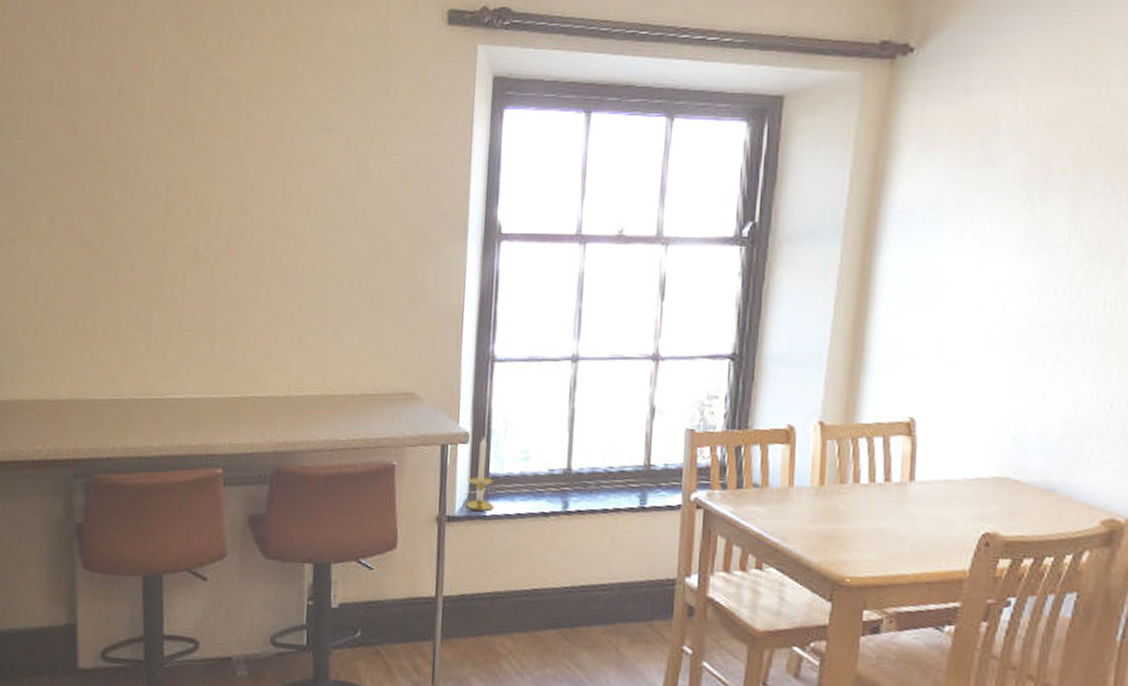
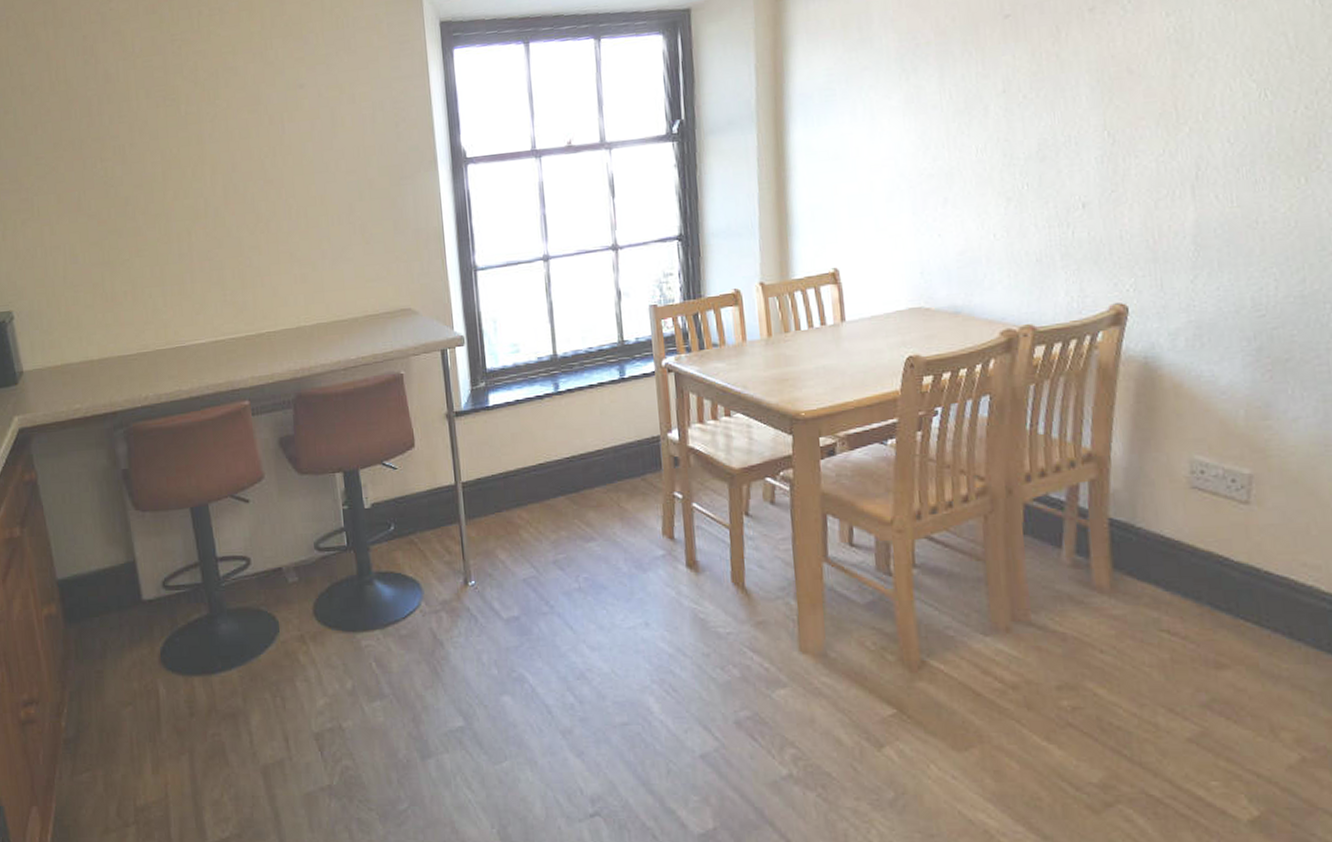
candle: present [465,436,494,511] -> none [469,337,495,403]

